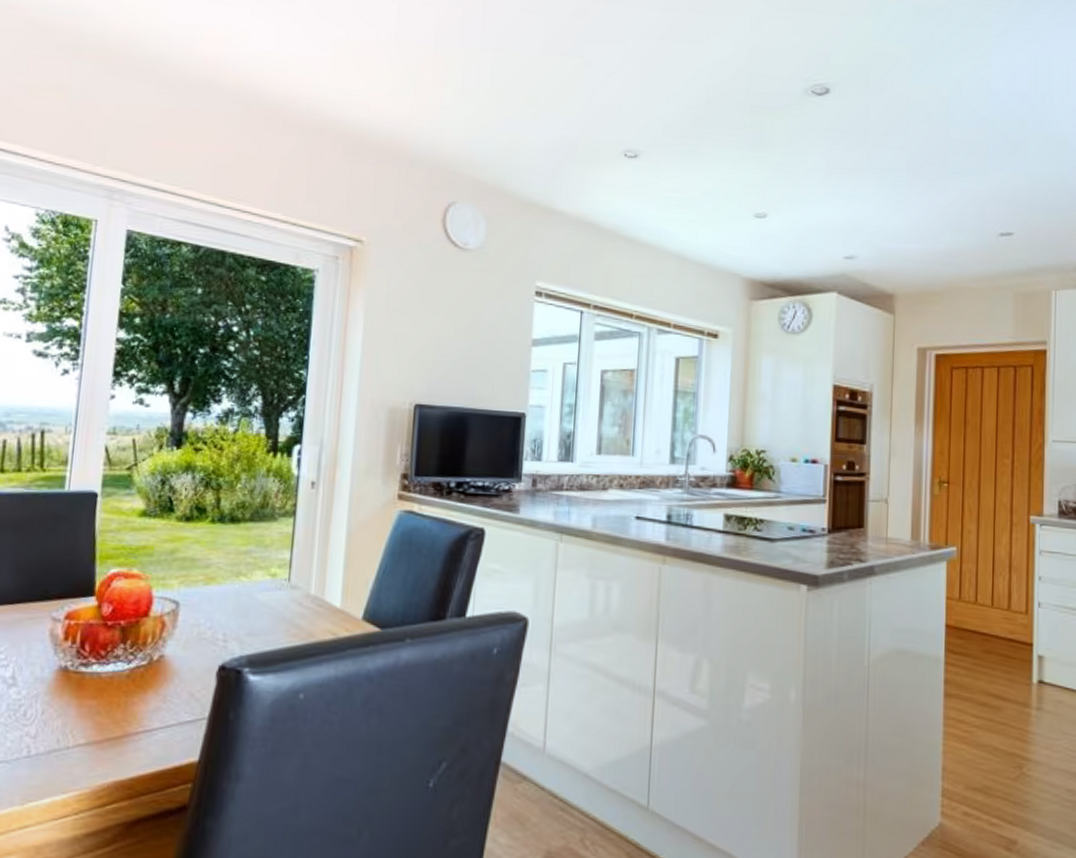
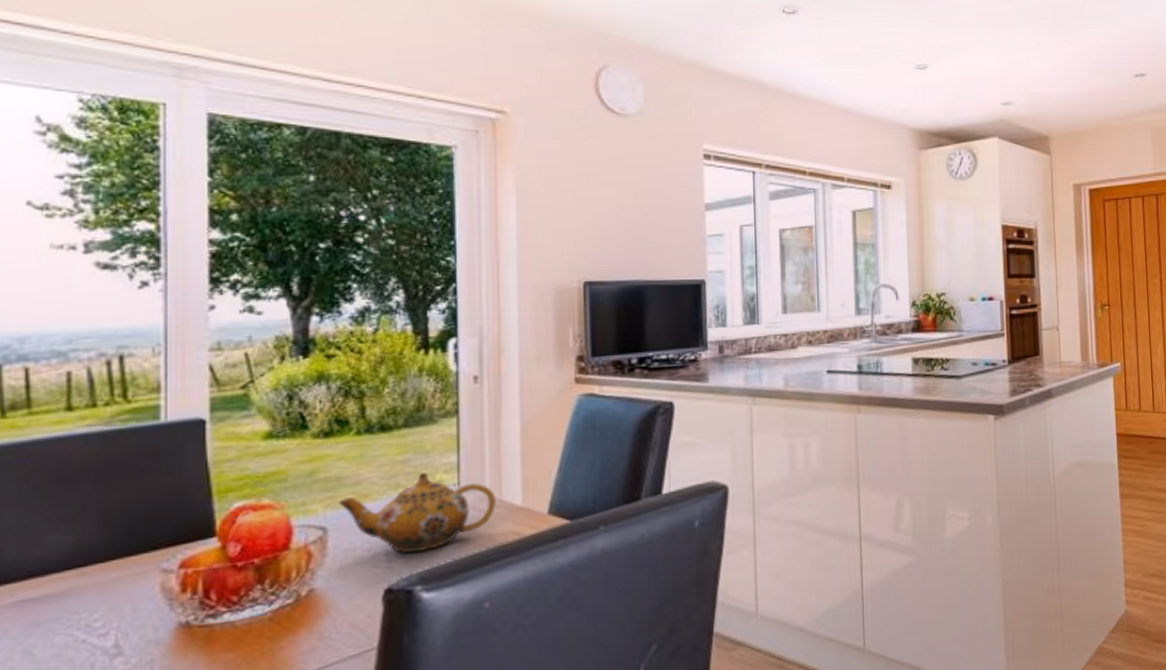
teapot: none [190,565,319,637] -> present [338,473,496,554]

